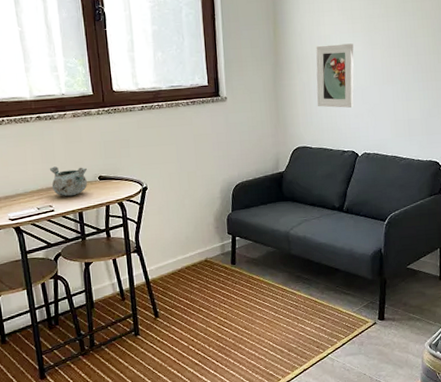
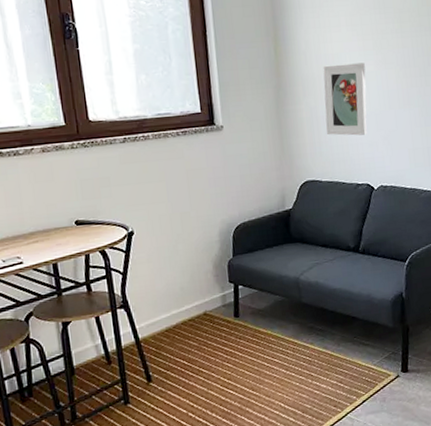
decorative bowl: present [49,166,88,197] -> none [15,210,63,246]

